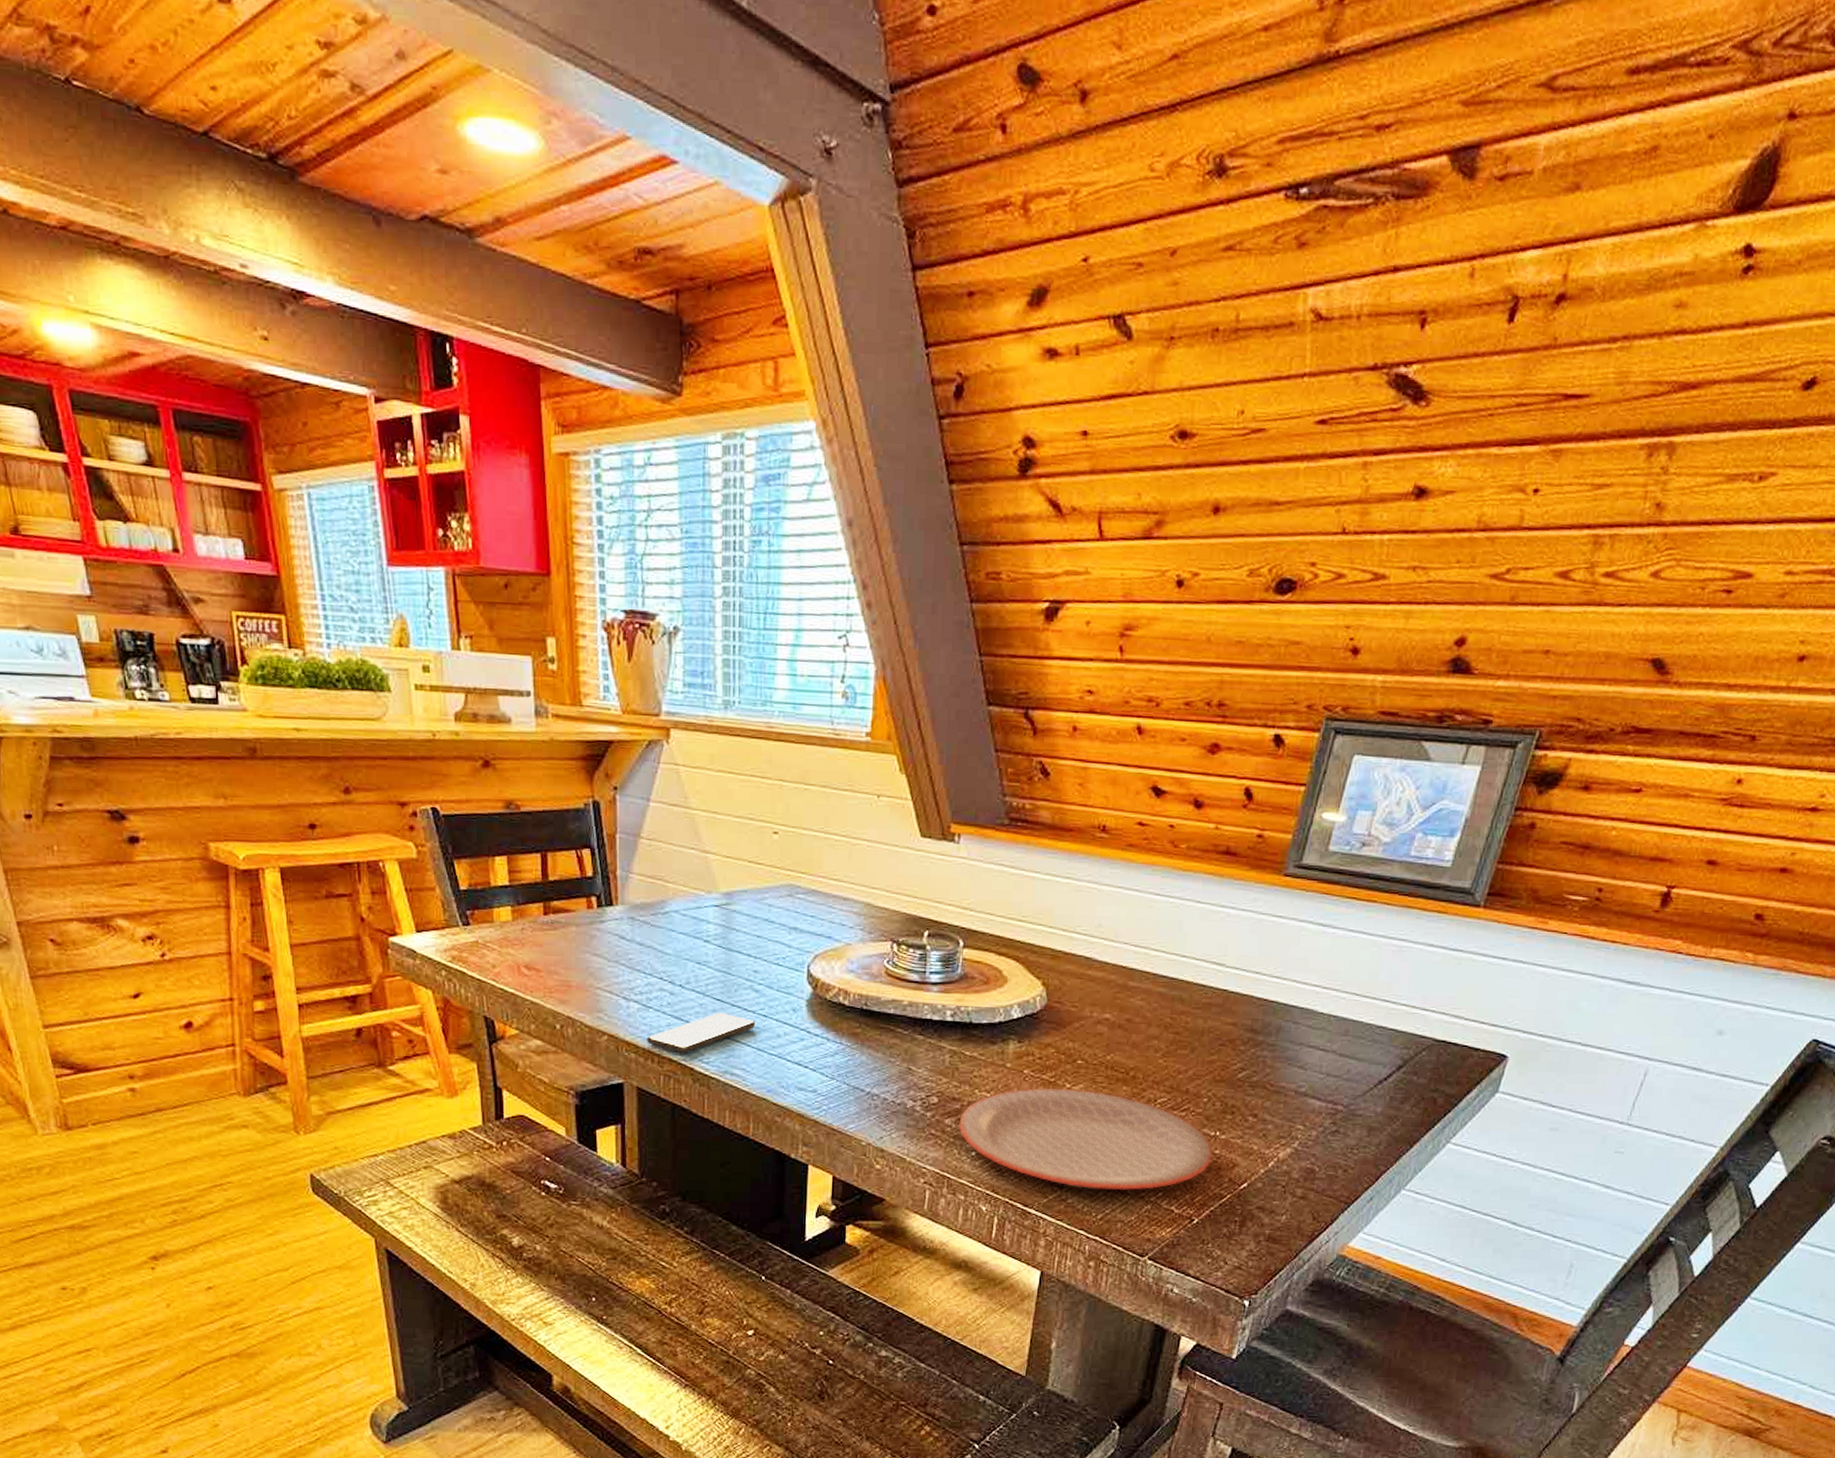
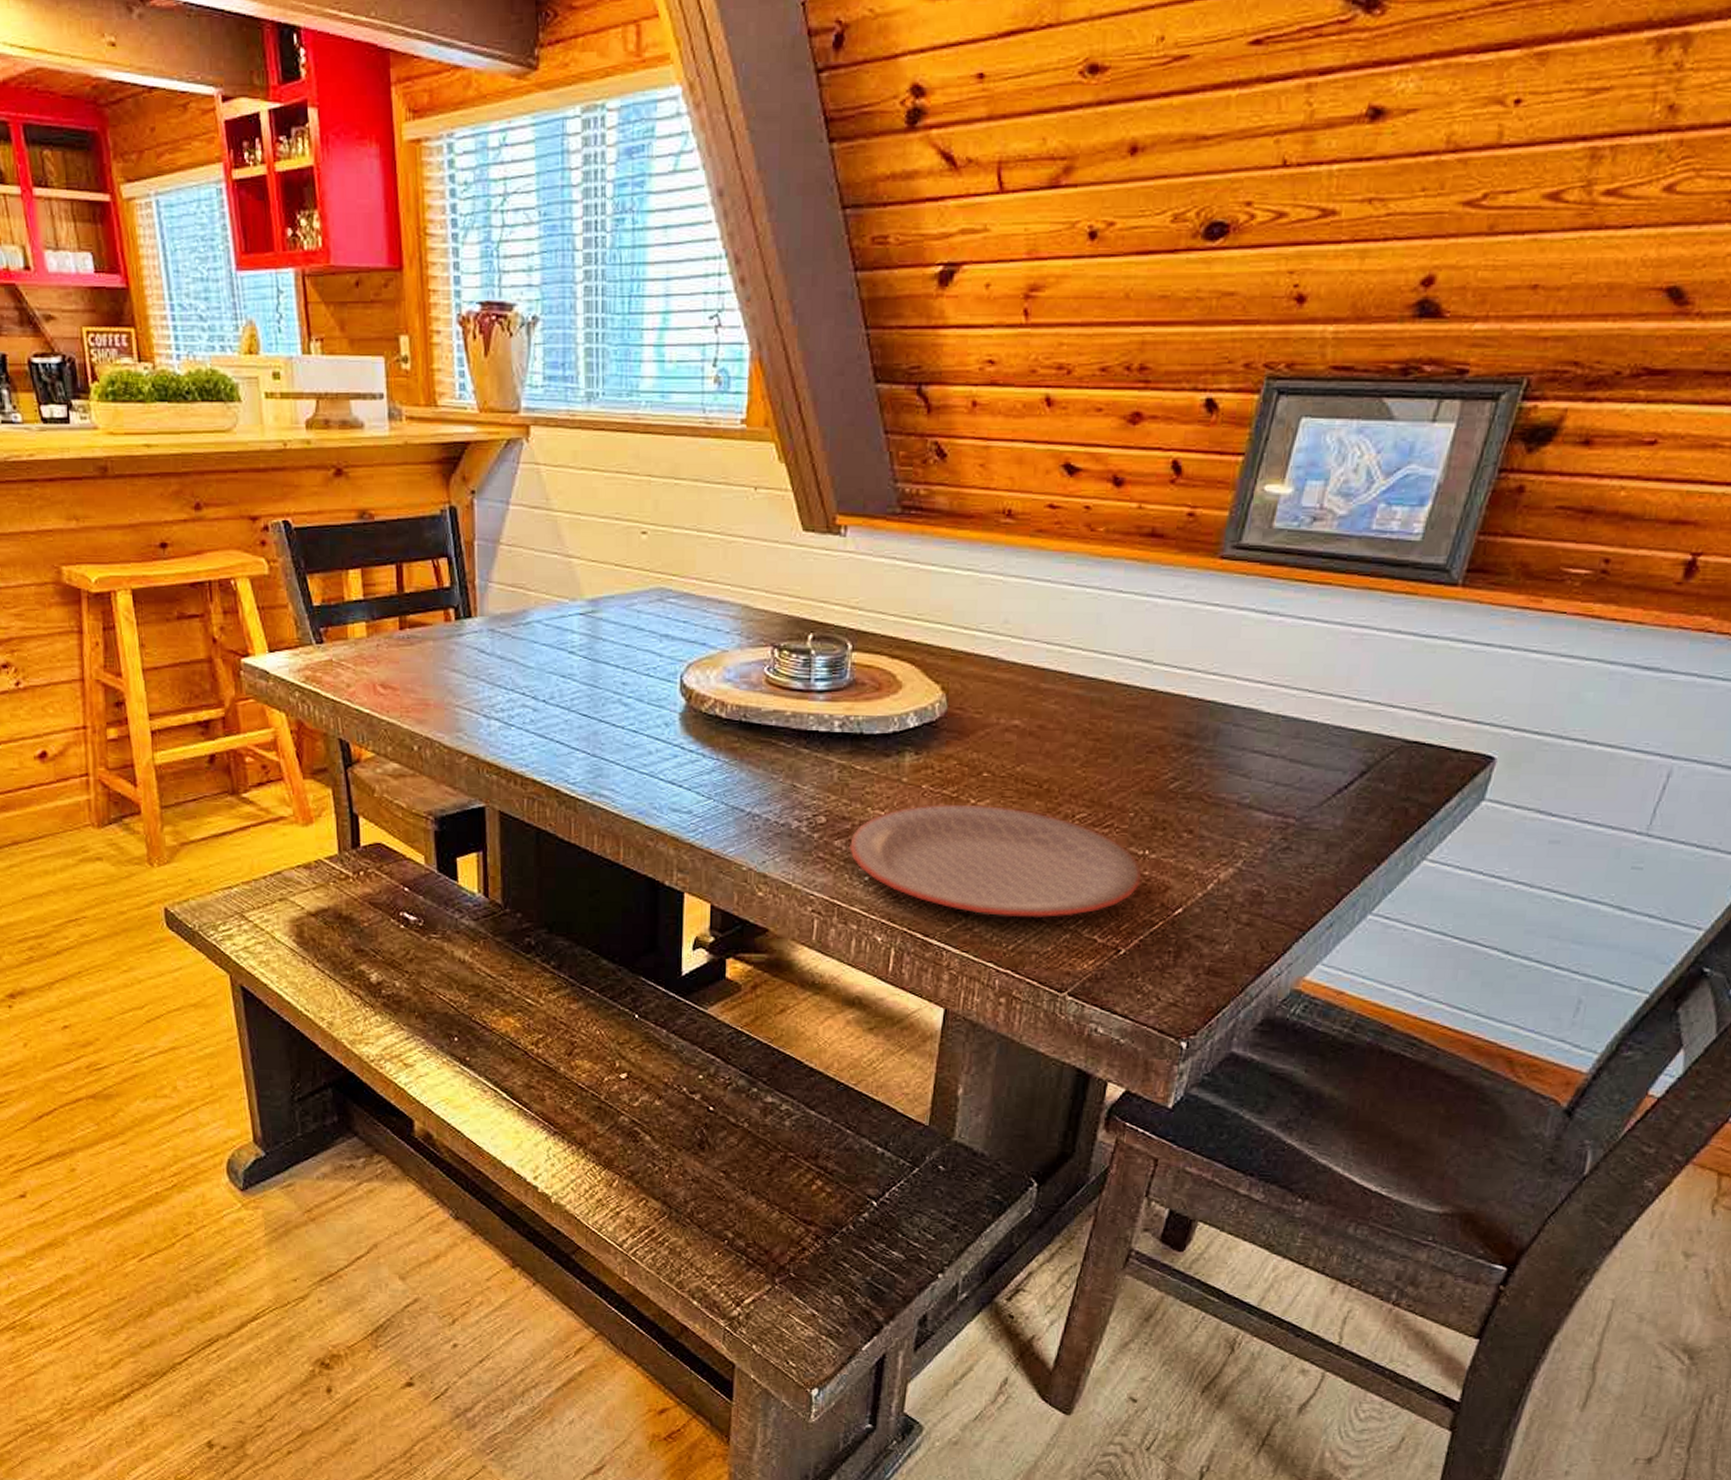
smartphone: present [647,1012,756,1053] -> none [509,729,625,774]

